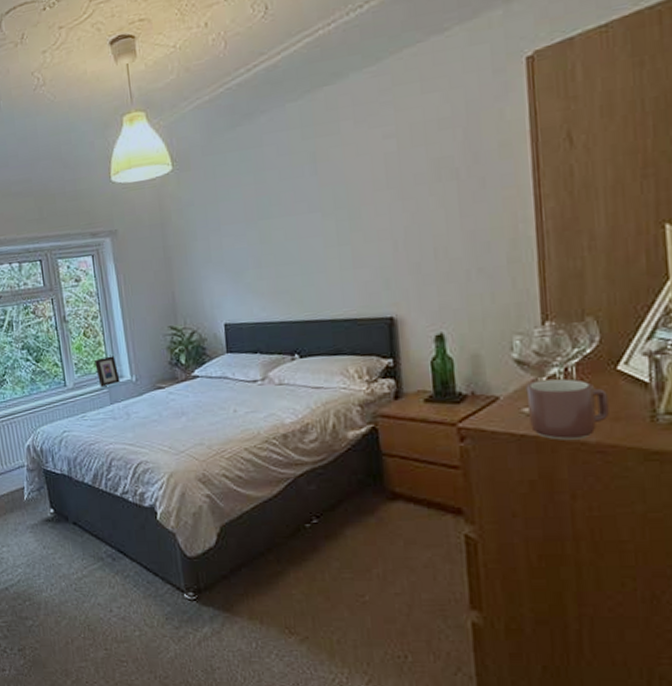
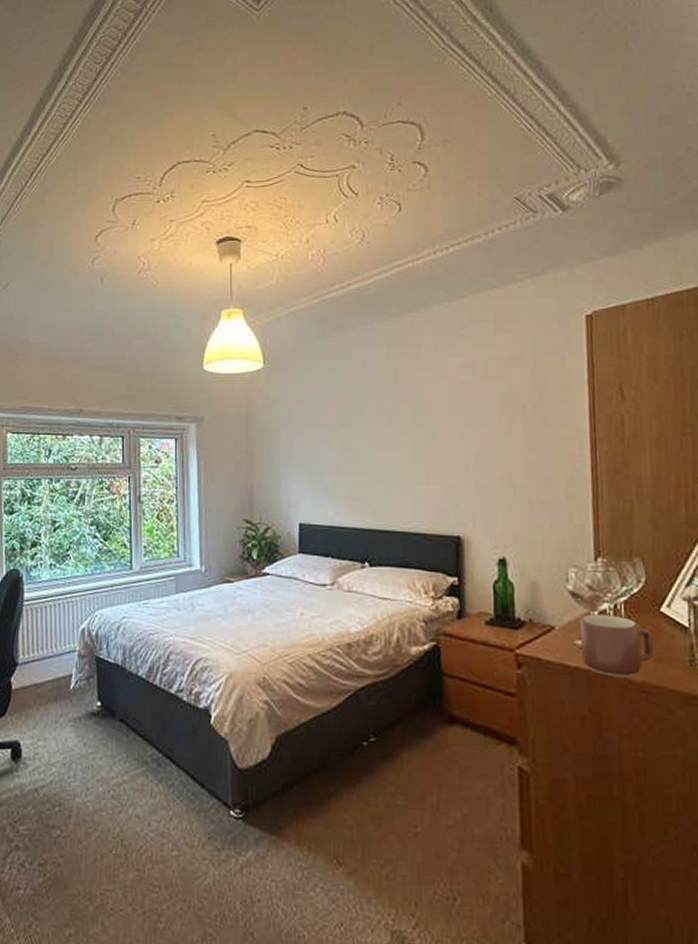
picture frame: present [95,356,121,388] -> none [165,543,189,575]

